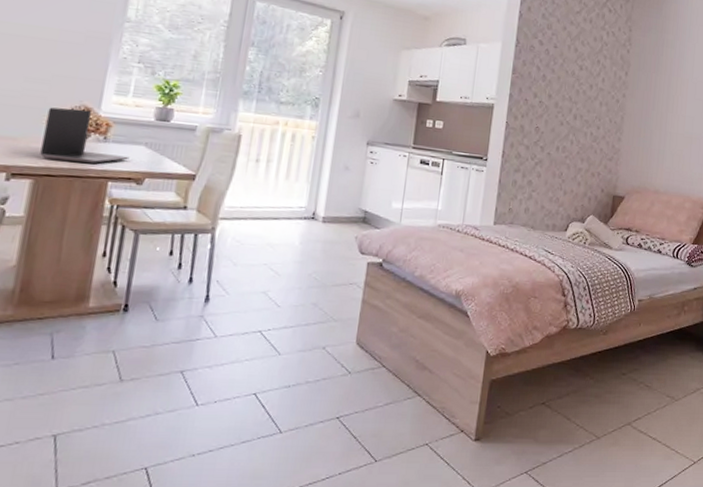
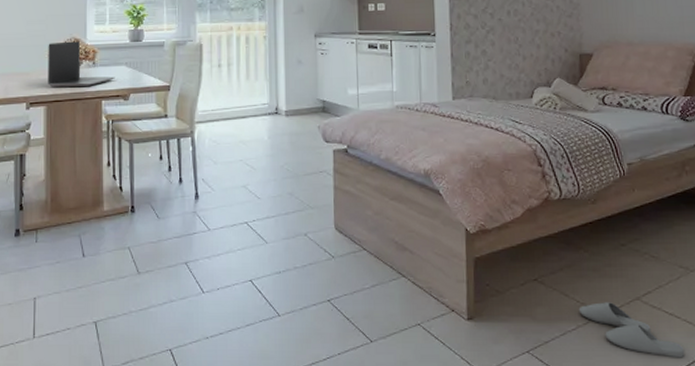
slippers: none [577,426,661,479] -> present [578,302,685,358]

